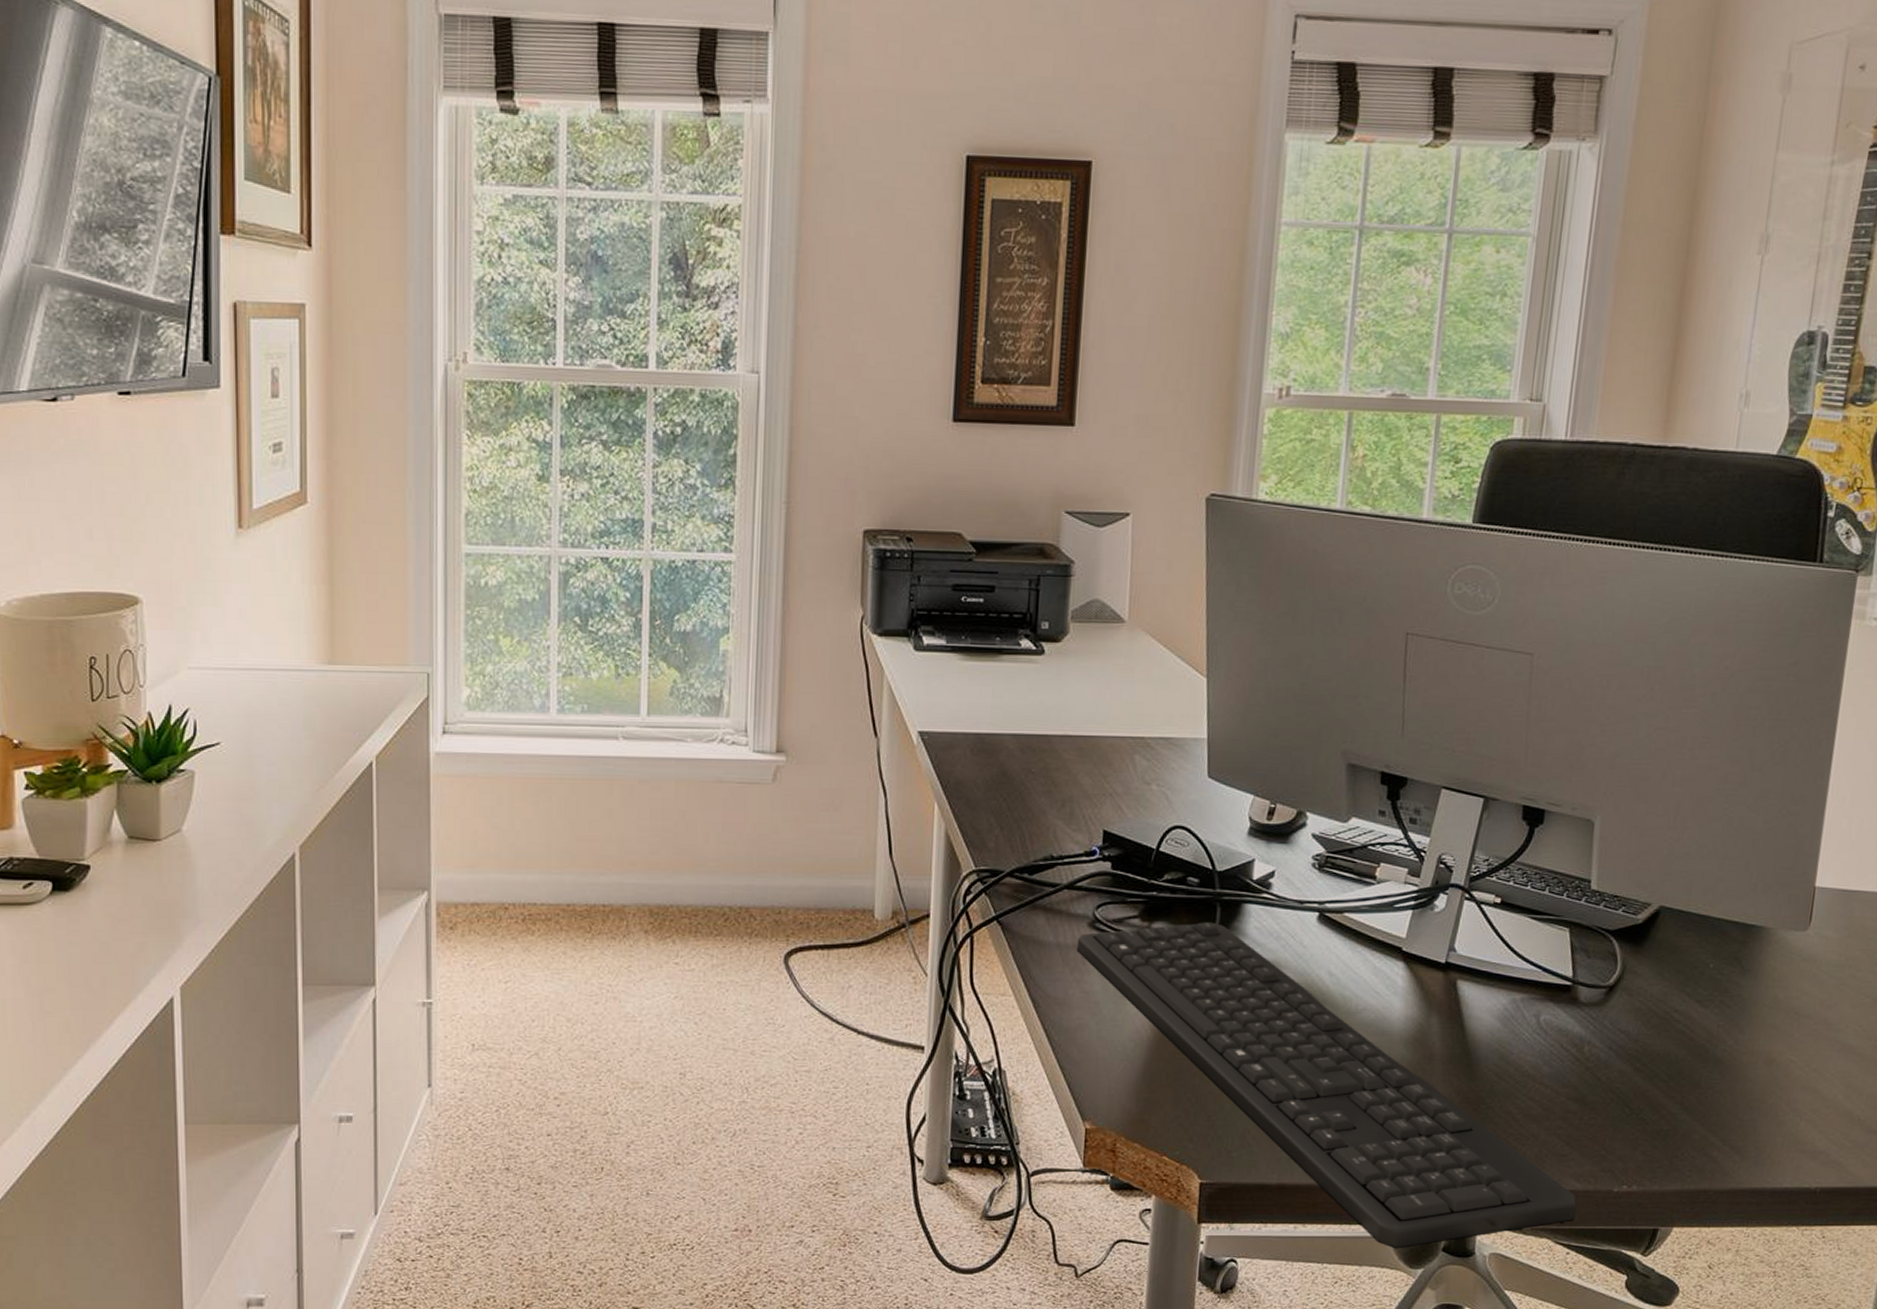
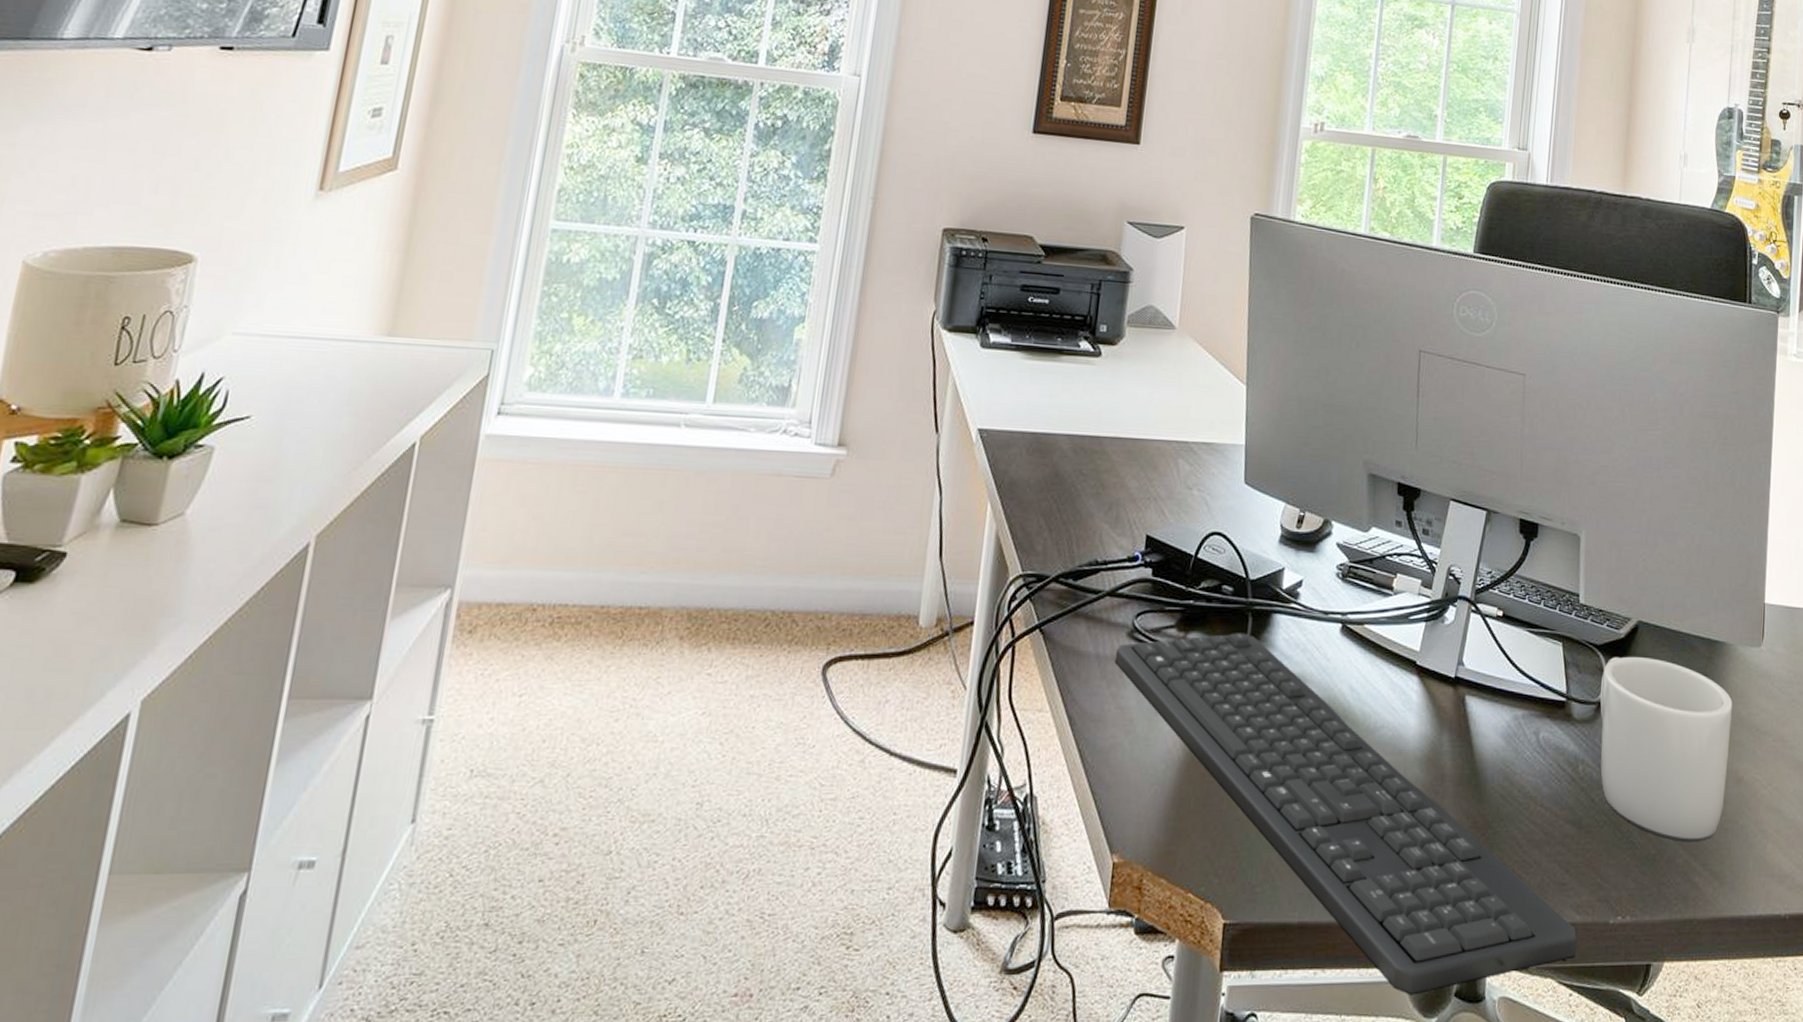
mug: none [1608,941,1769,1119] -> present [1600,656,1733,842]

